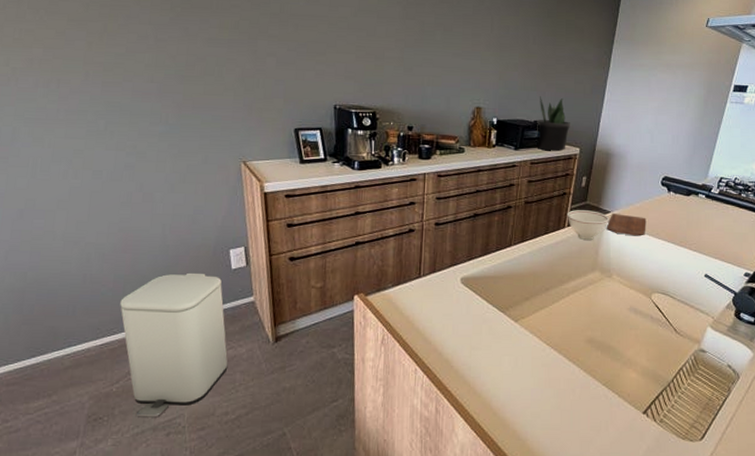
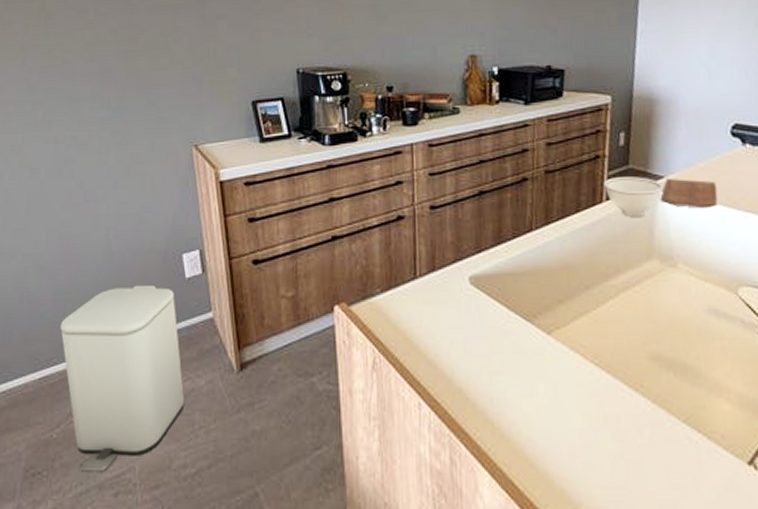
planter: present [535,96,571,152] -> none [550,34,597,103]

